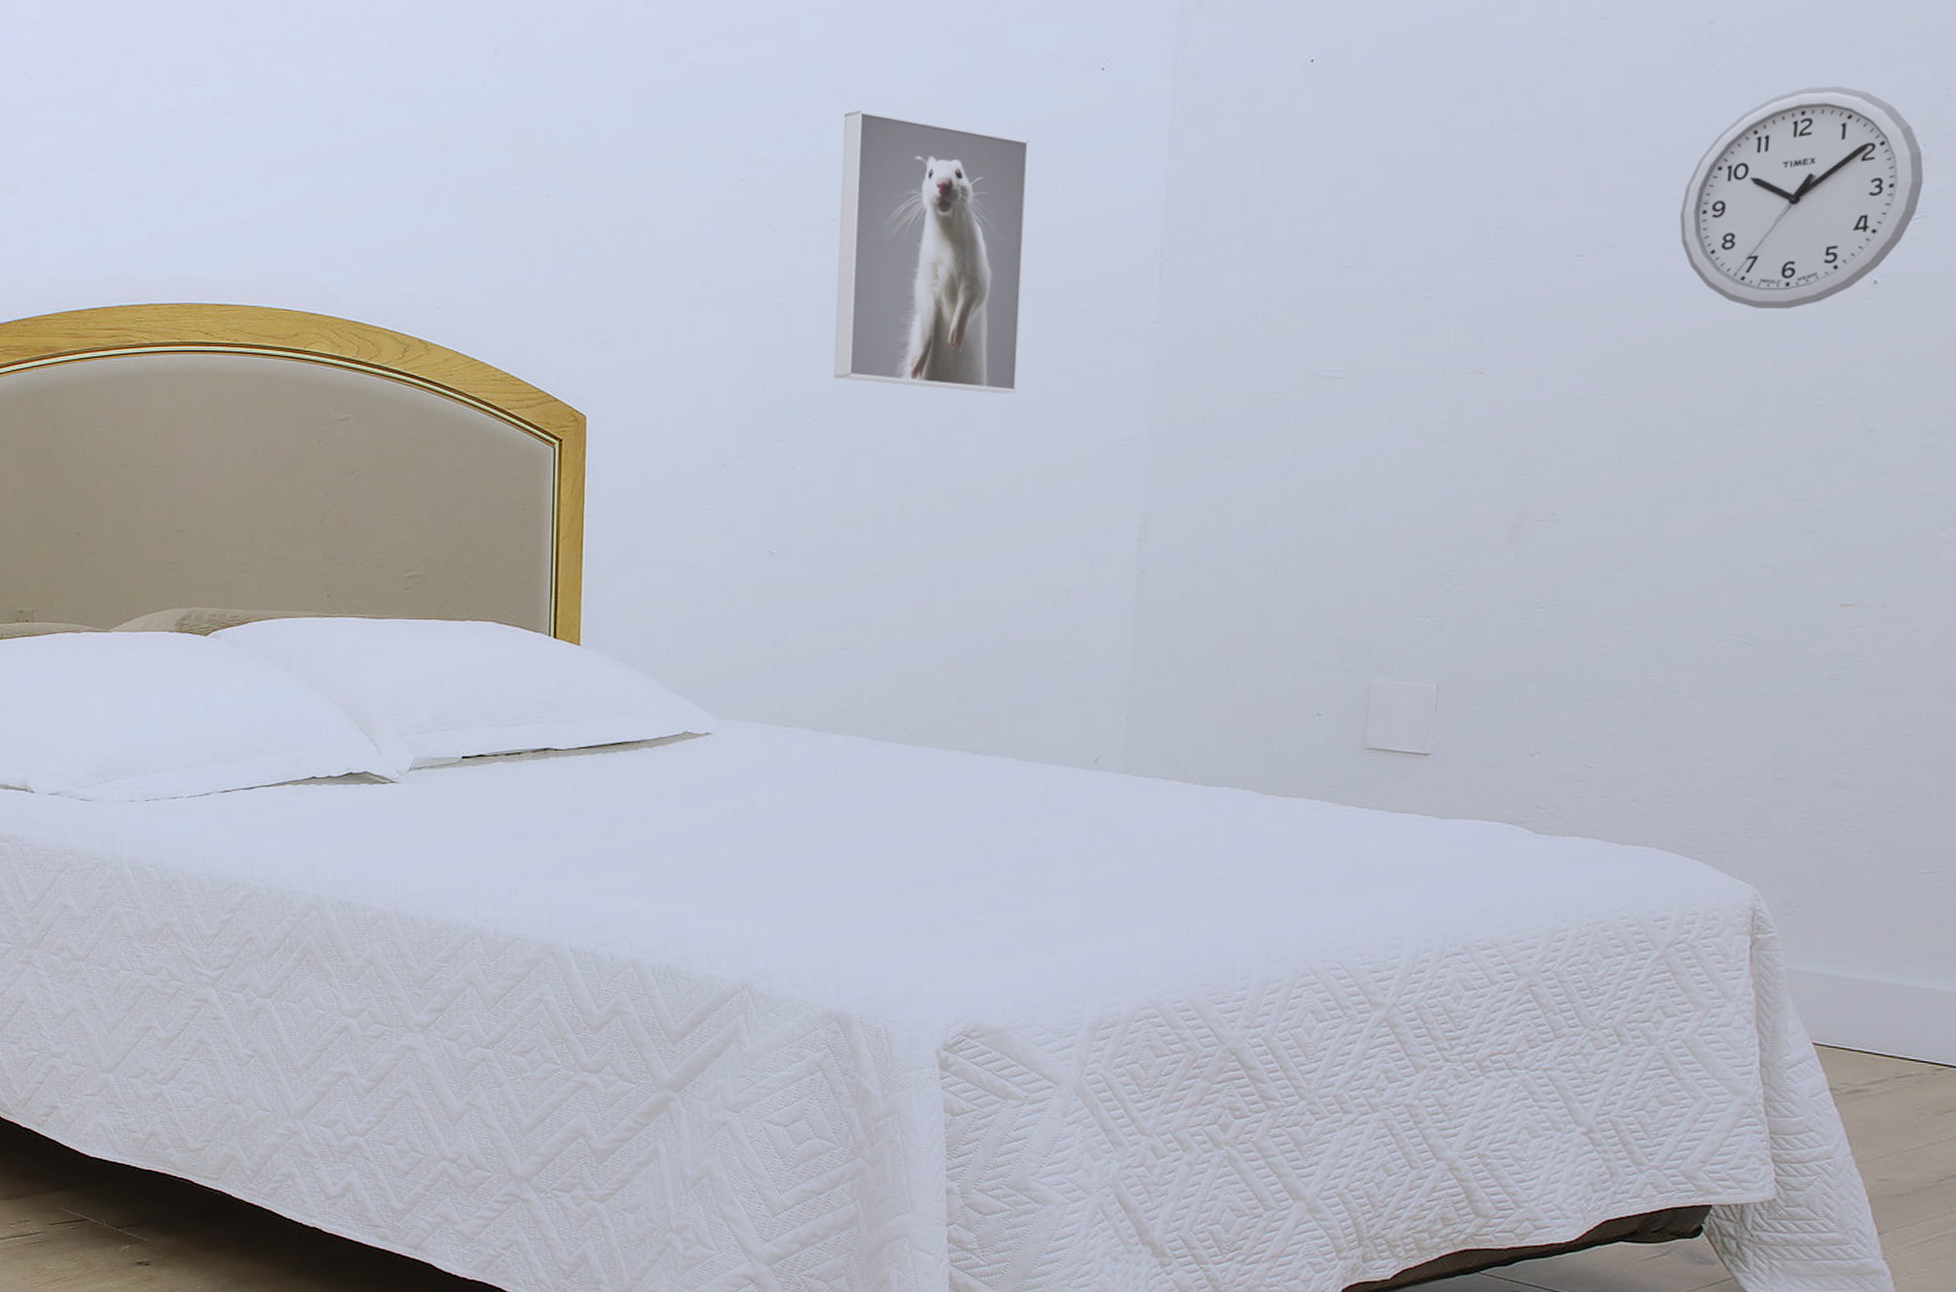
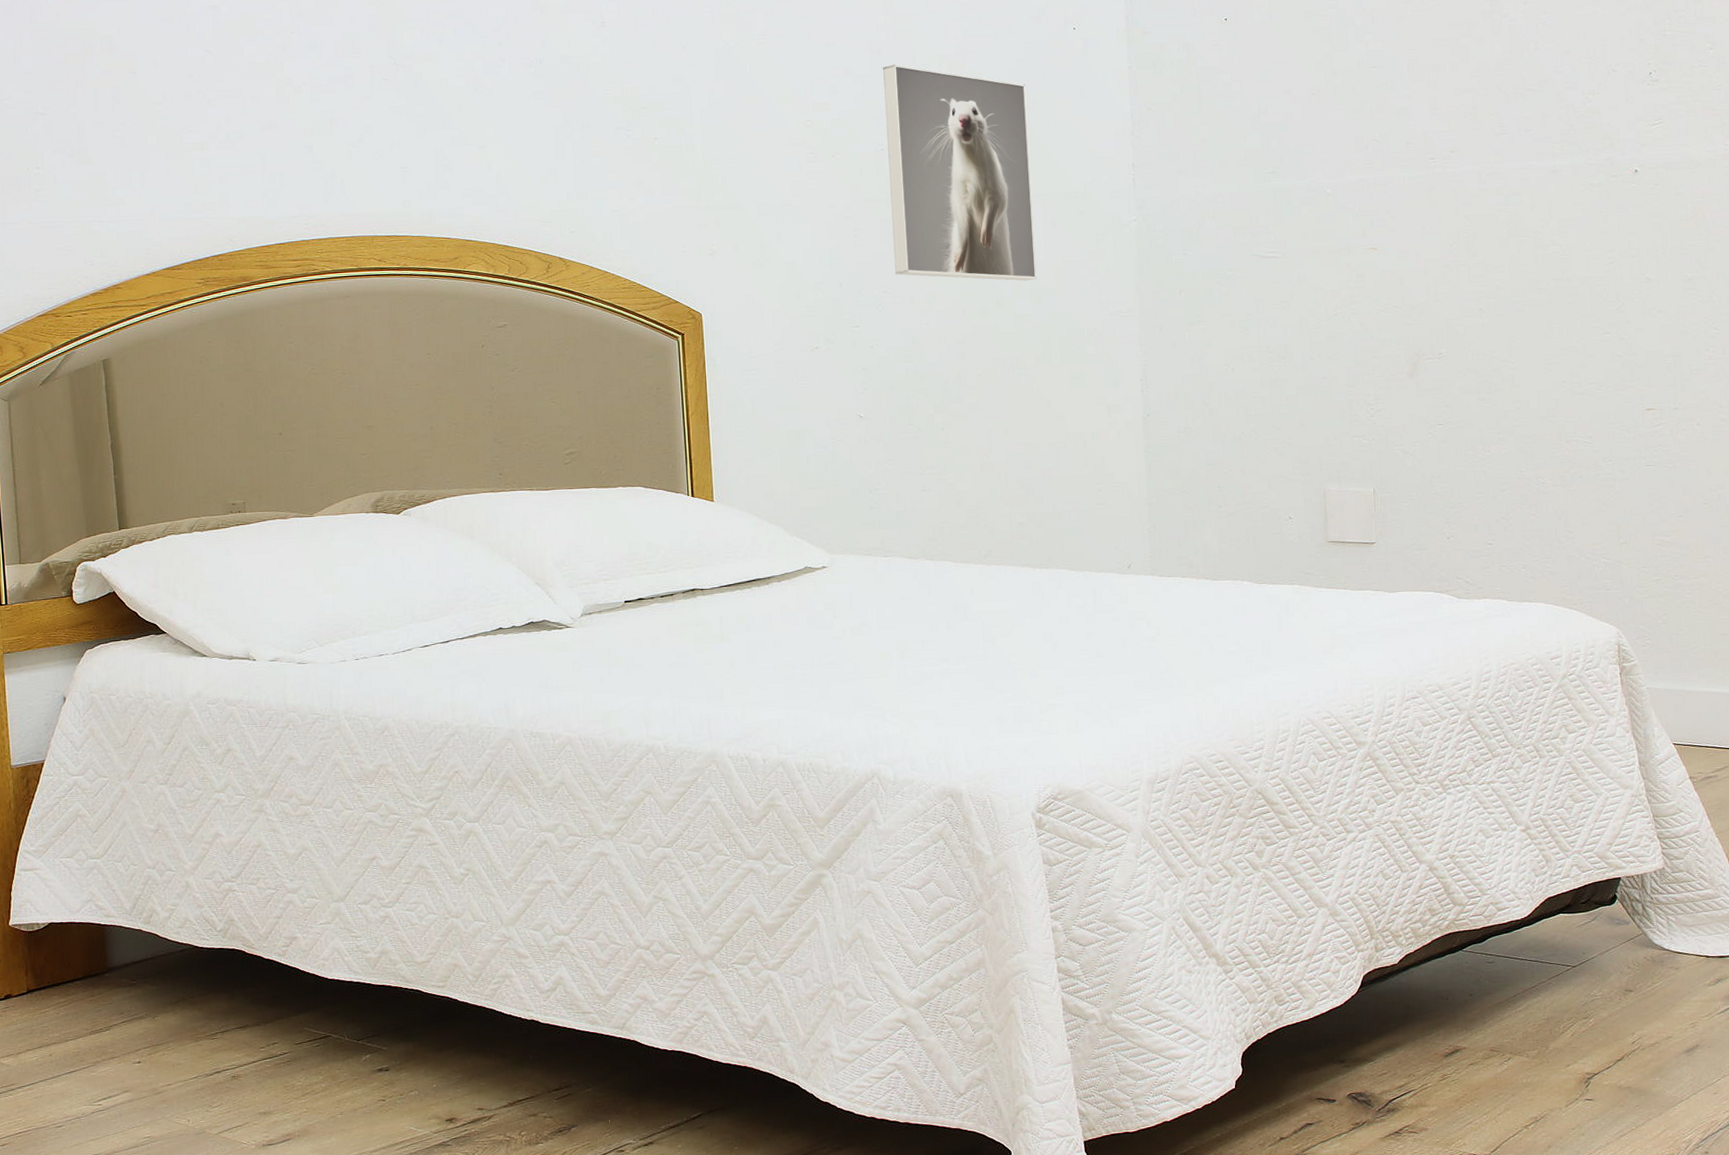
wall clock: present [1679,85,1924,310] -> none [1497,30,1658,193]

